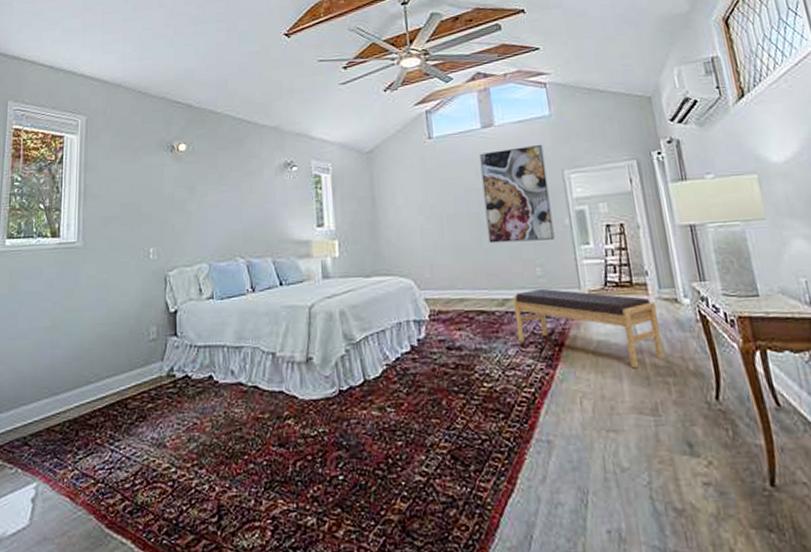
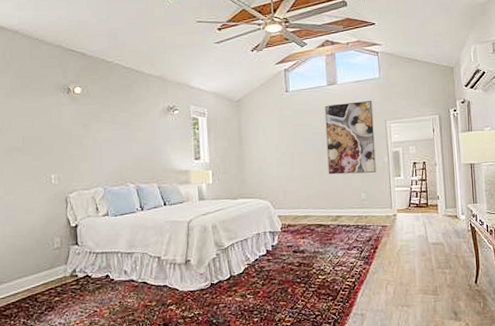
bench: present [512,288,664,369] -> none [343,208,444,264]

